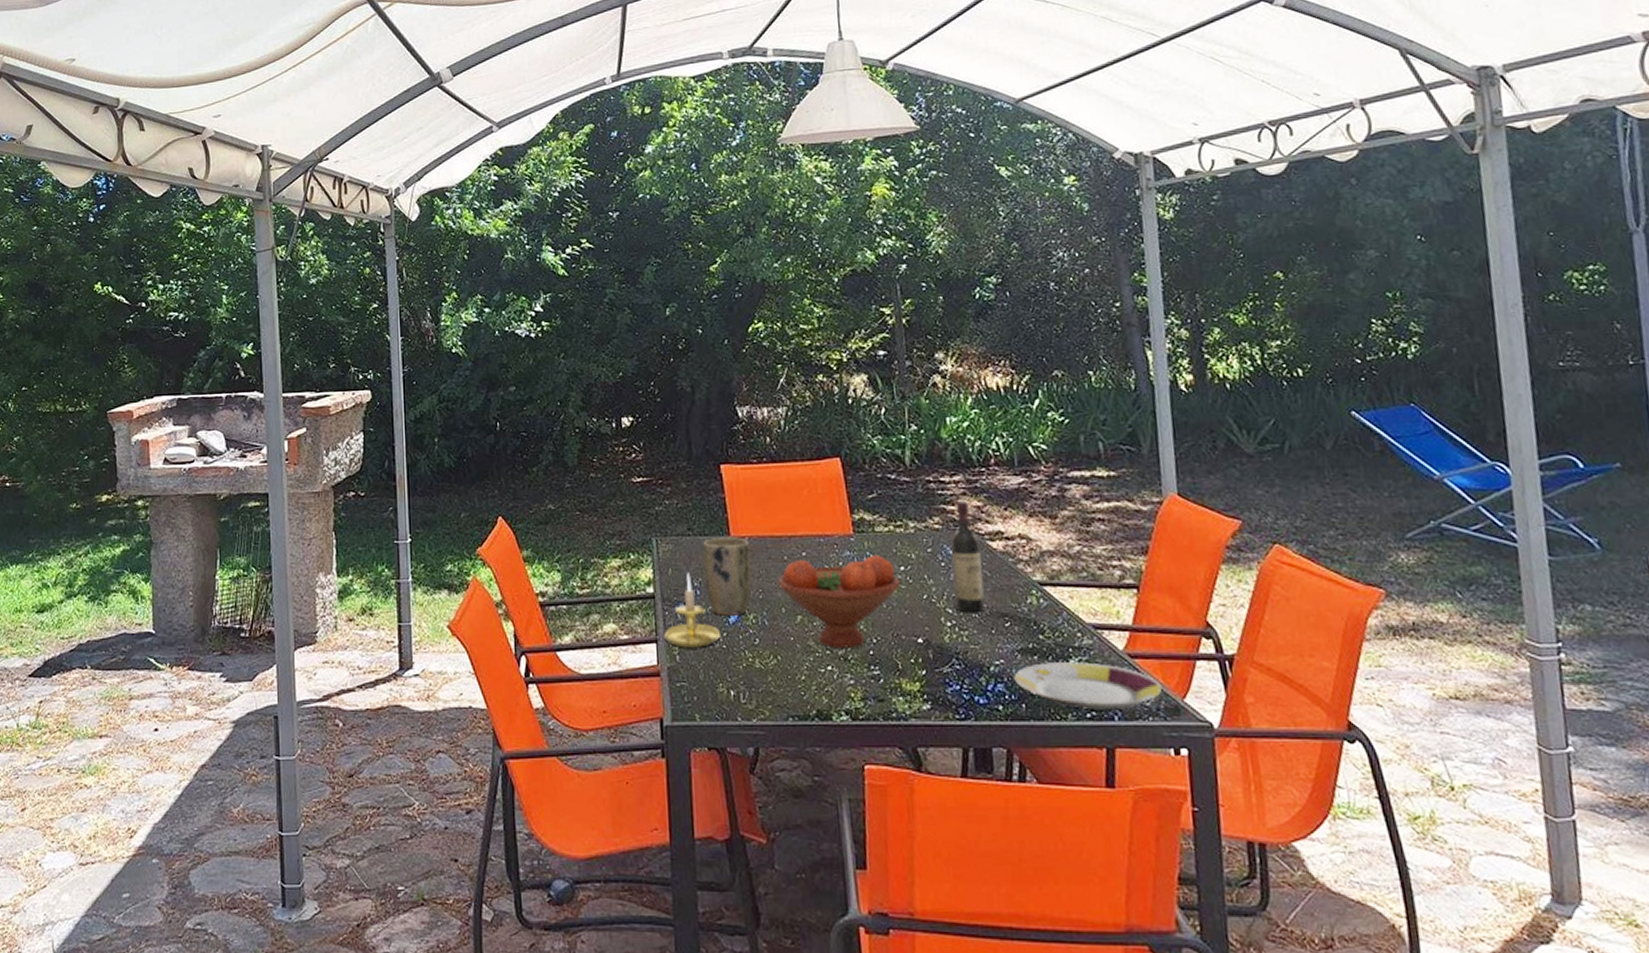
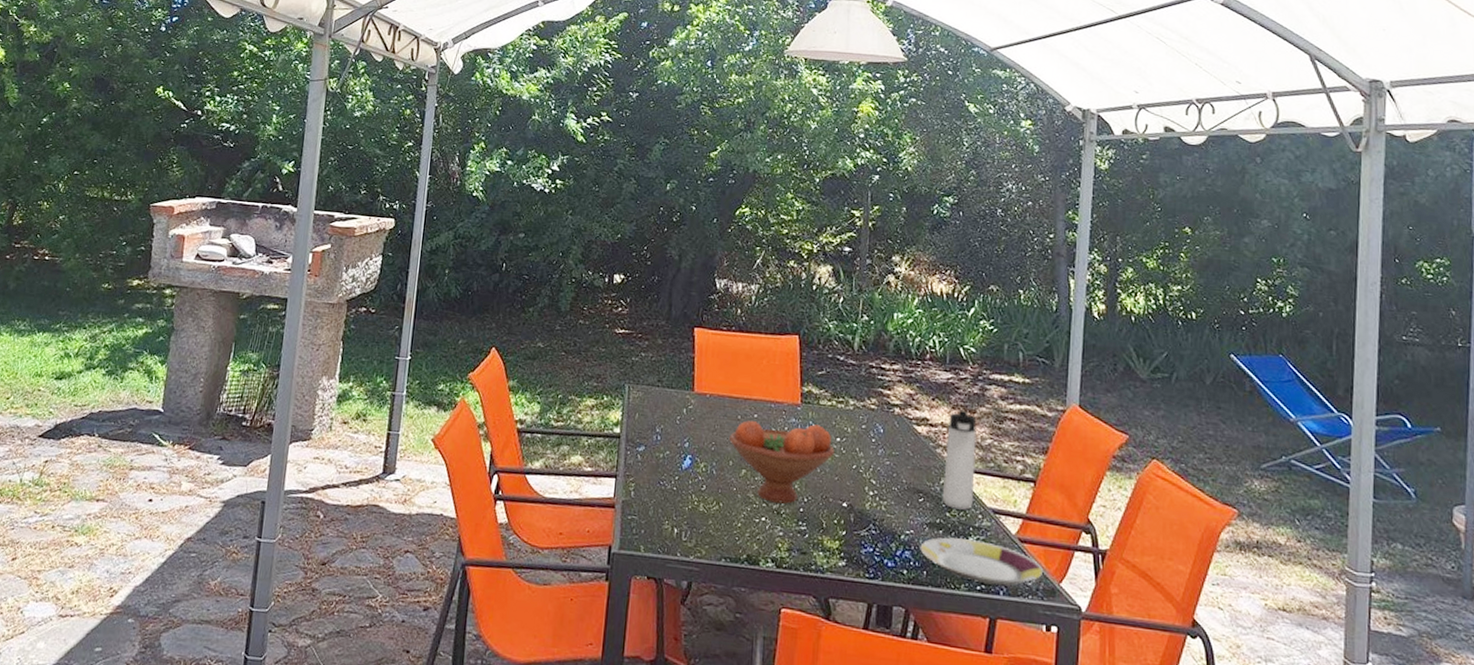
candle holder: present [664,573,720,648] -> none [623,419,673,487]
plant pot: present [702,537,752,616] -> none [665,391,710,463]
wine bottle: present [949,500,985,613] -> none [878,386,908,487]
thermos bottle: none [1026,516,1069,630] -> present [943,409,977,510]

